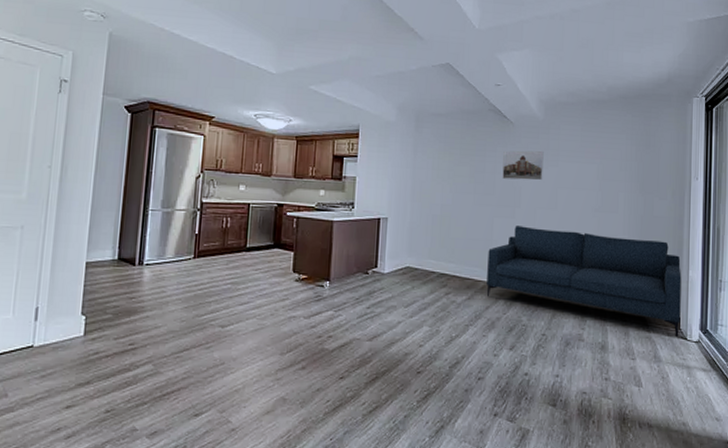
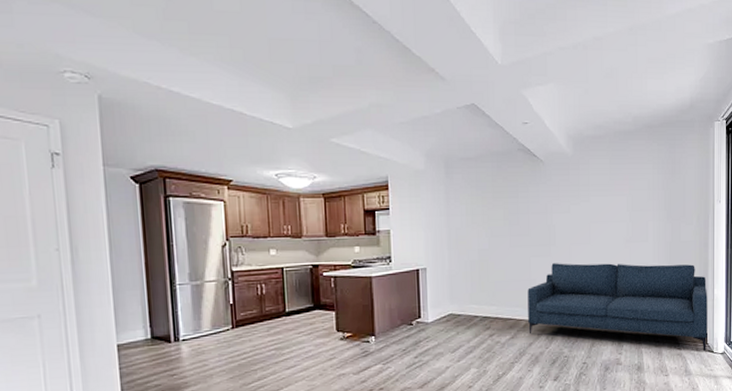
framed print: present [502,150,544,181] -> none [535,186,575,218]

